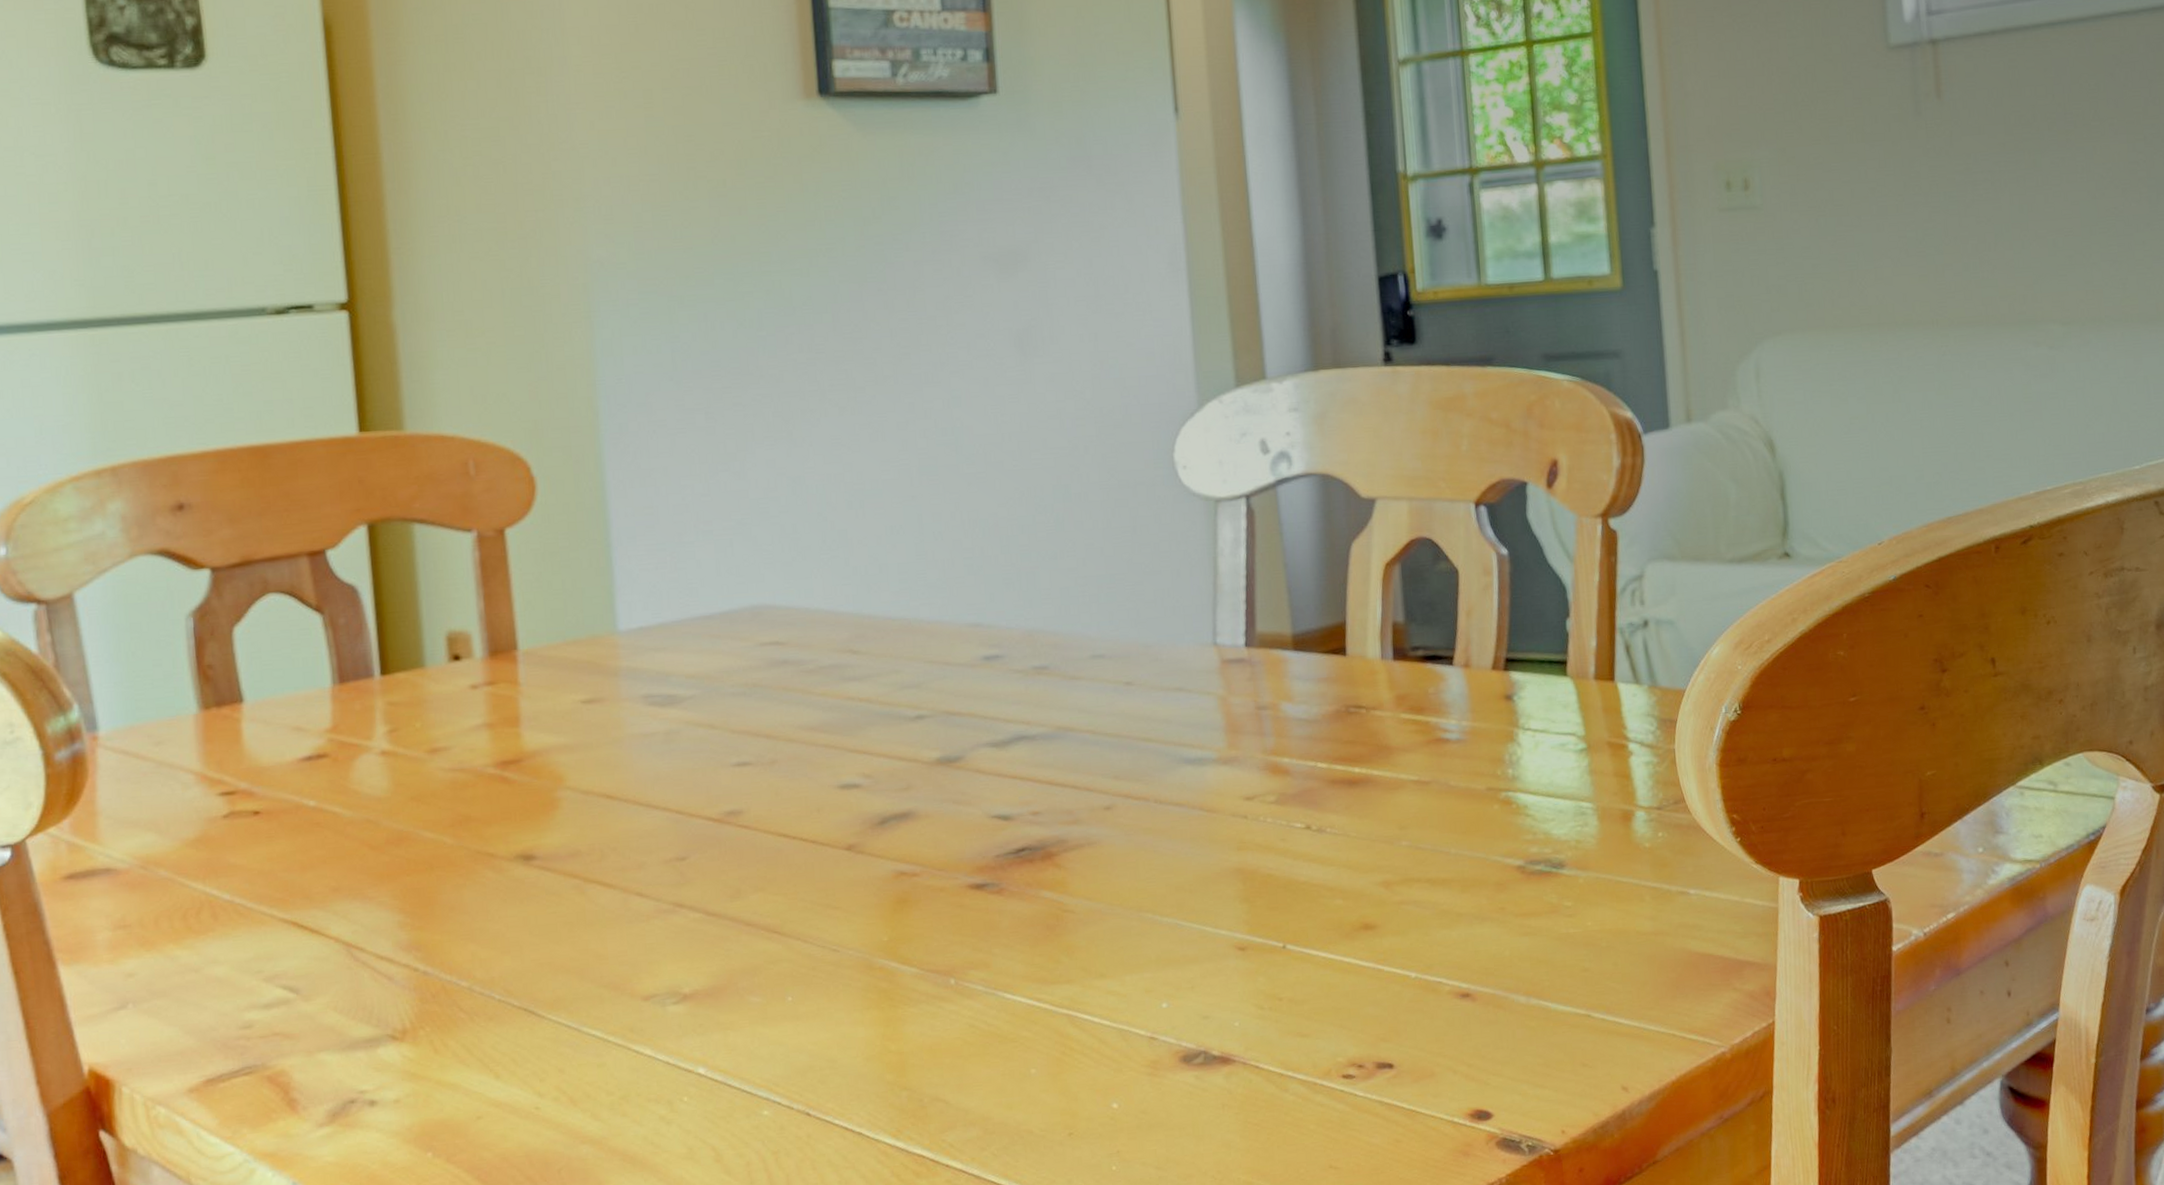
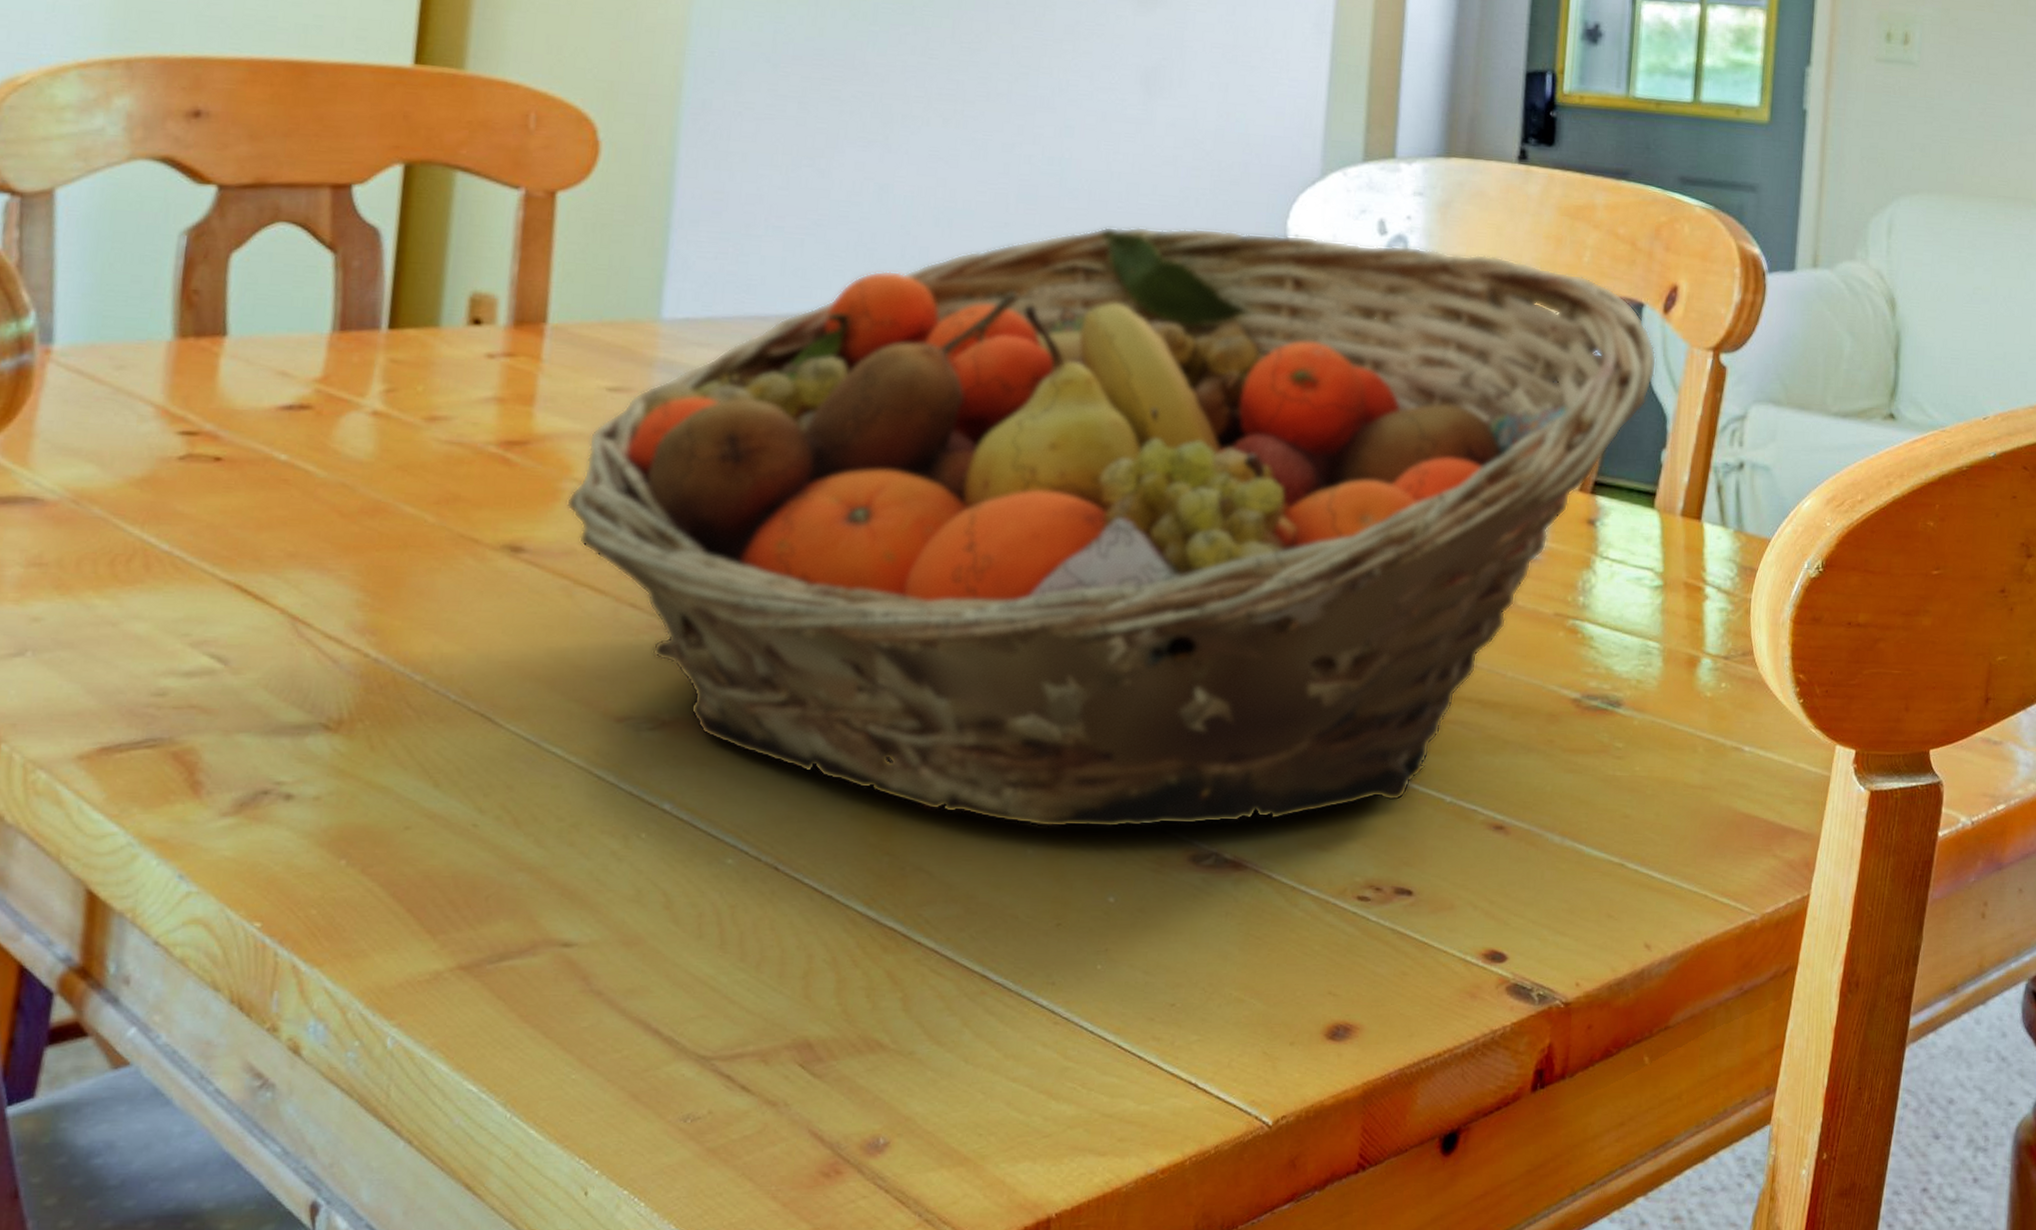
fruit basket: none [564,458,1549,1048] -> present [566,226,1657,828]

